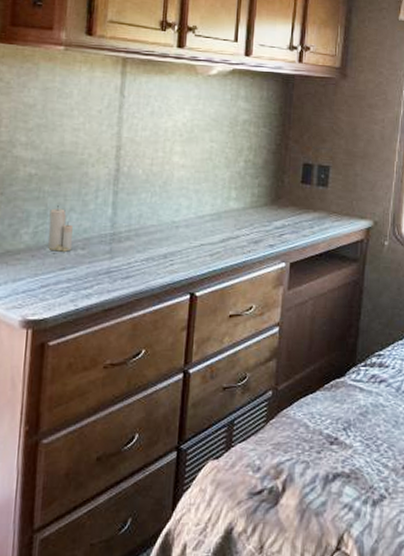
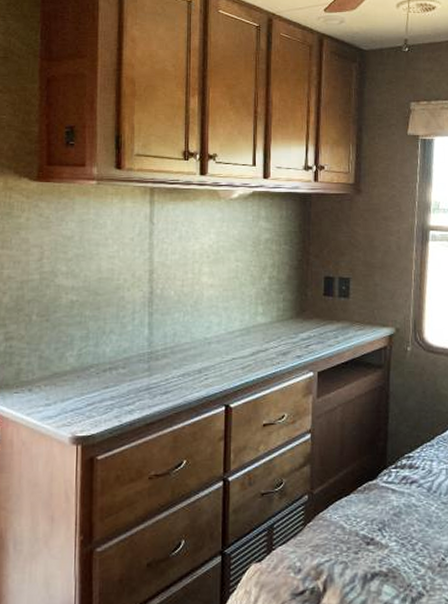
candle: present [48,206,73,252] -> none [91,329,114,372]

